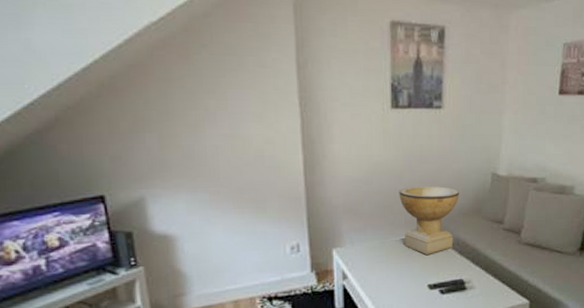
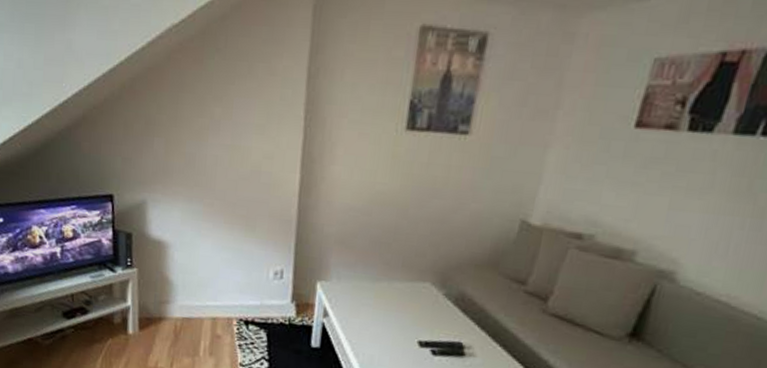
decorative bowl: present [399,185,460,255] -> none [398,224,475,307]

